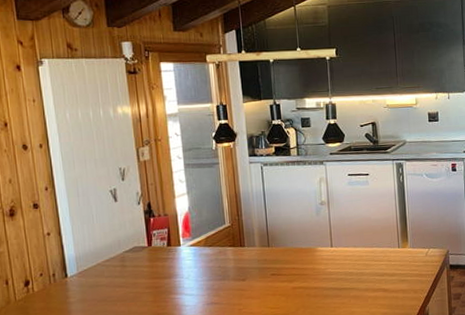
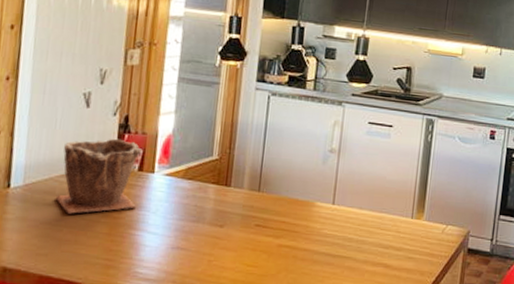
plant pot: none [104,222,171,290] -> present [55,138,143,214]

